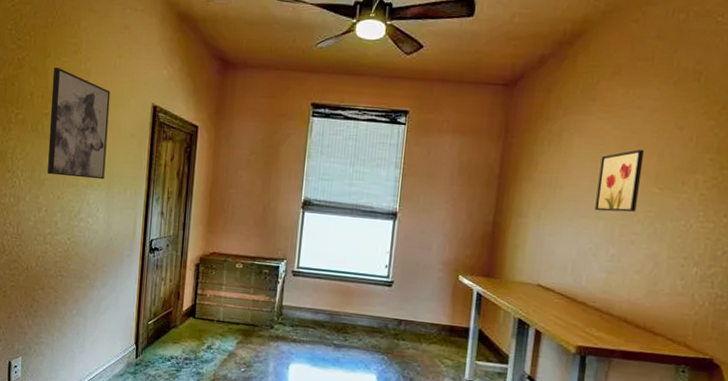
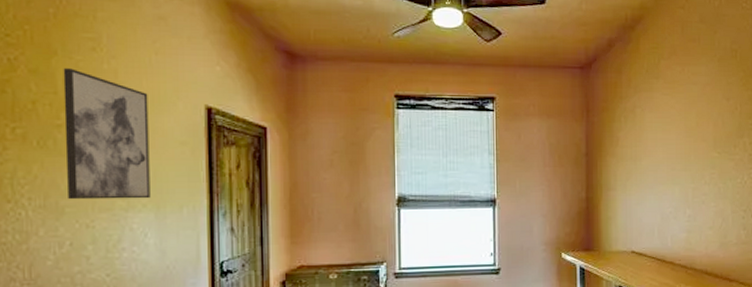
wall art: present [595,149,645,212] -> none [670,119,703,178]

